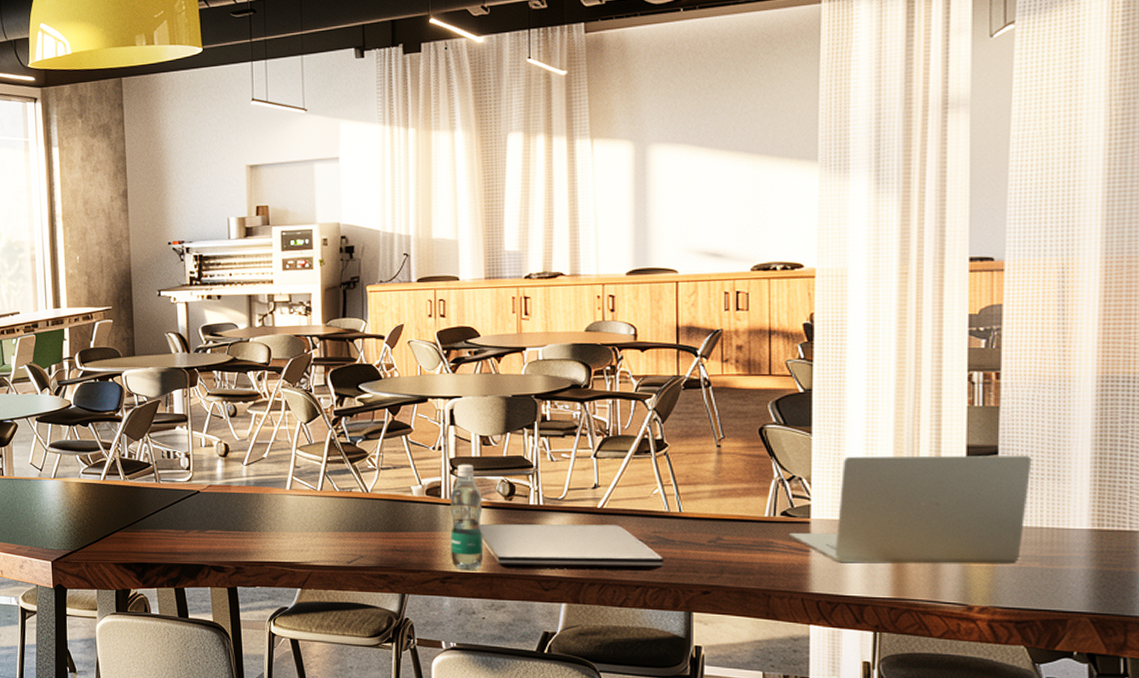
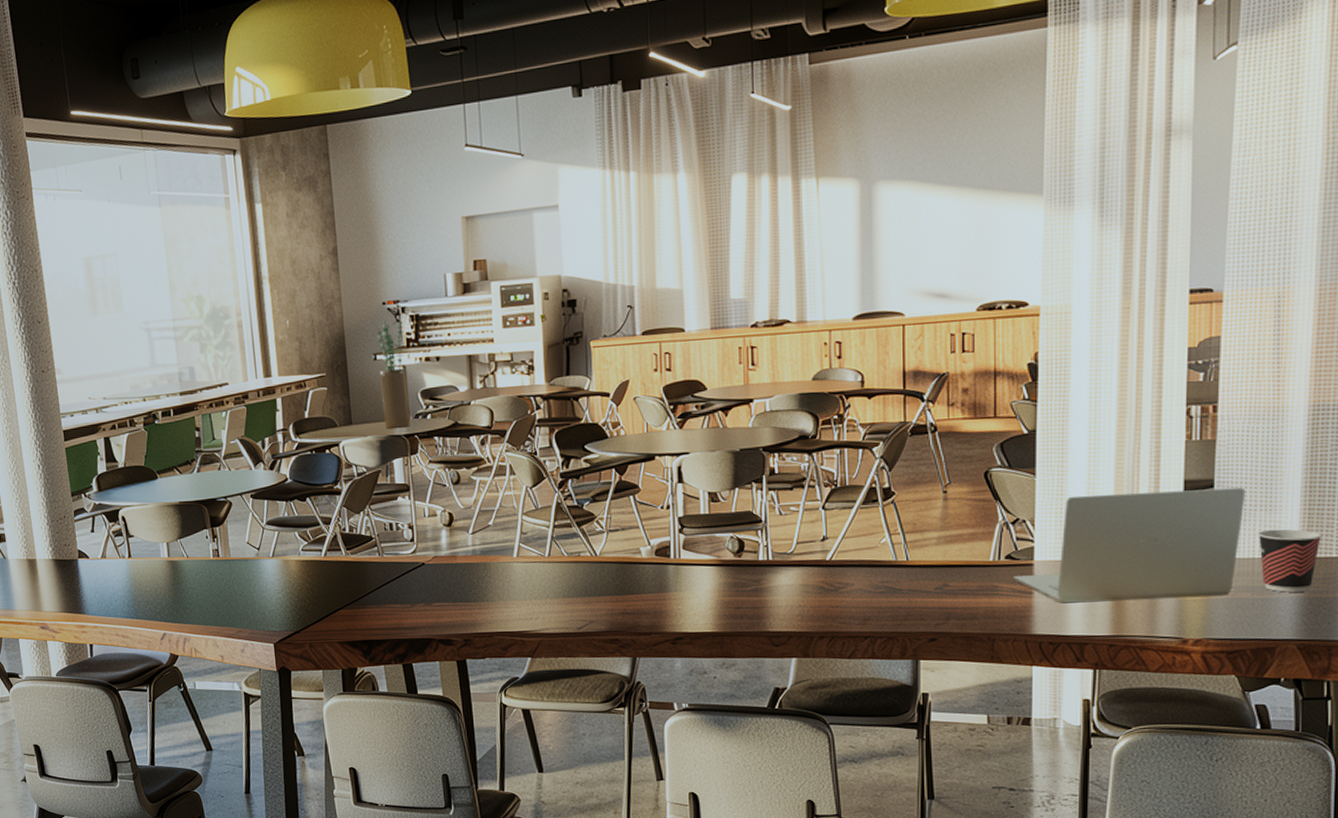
vase: none [162,255,191,362] -> present [377,315,411,430]
bottle: present [450,464,484,570] -> none [679,522,714,630]
tablet: present [479,523,664,571] -> none [709,576,891,627]
cup: none [1045,499,1115,564] -> present [1257,529,1323,593]

